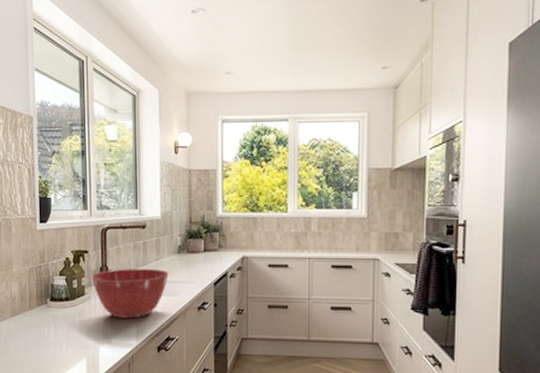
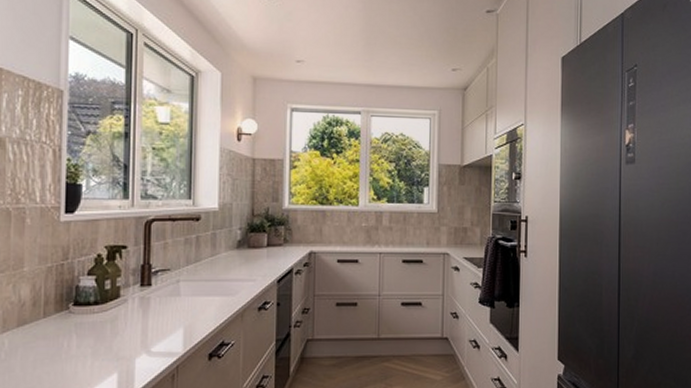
mixing bowl: present [91,268,169,319] -> none [129,265,225,323]

